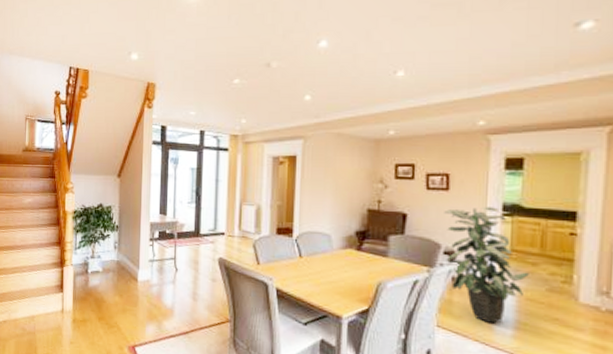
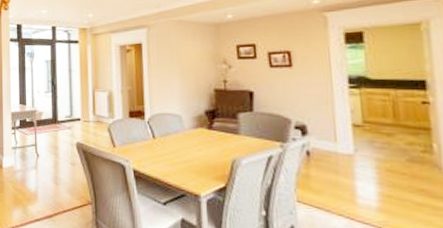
indoor plant: present [444,206,529,324] -> none [290,80,386,197]

